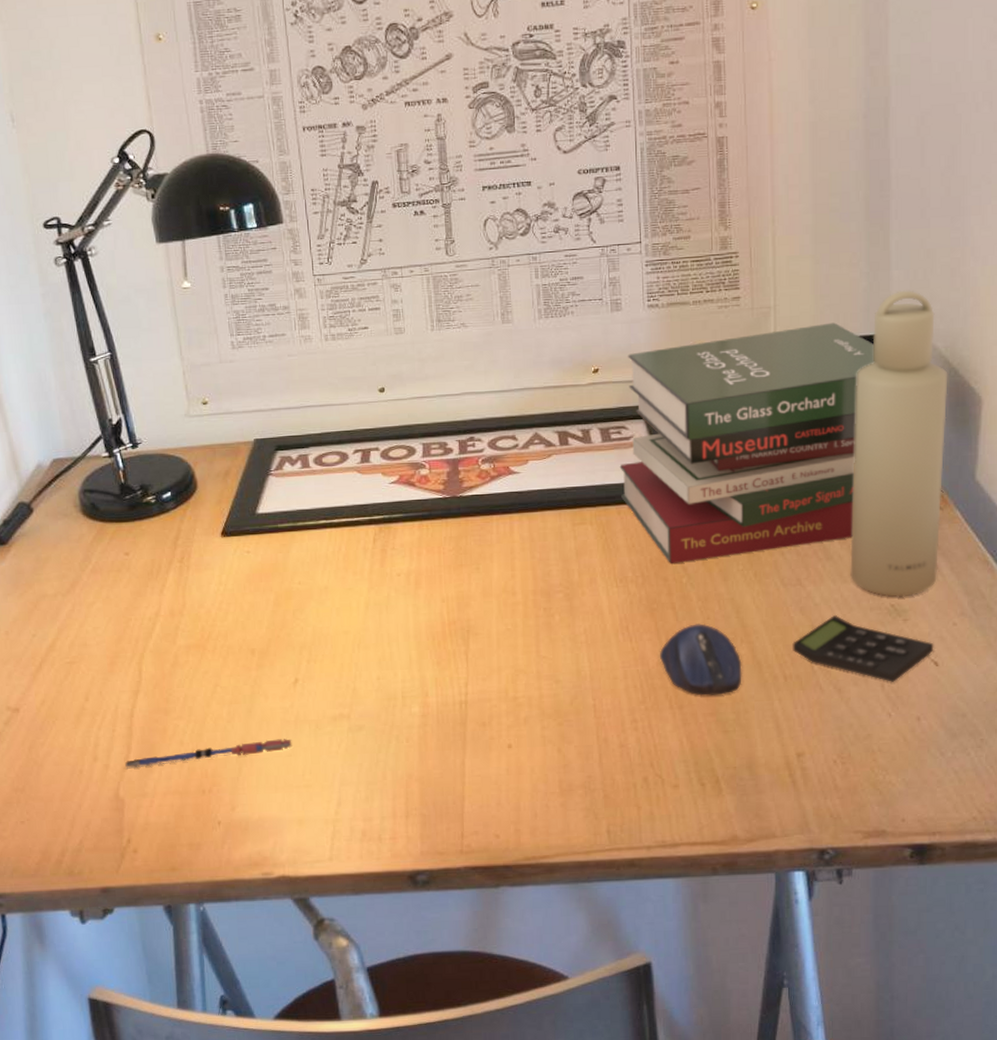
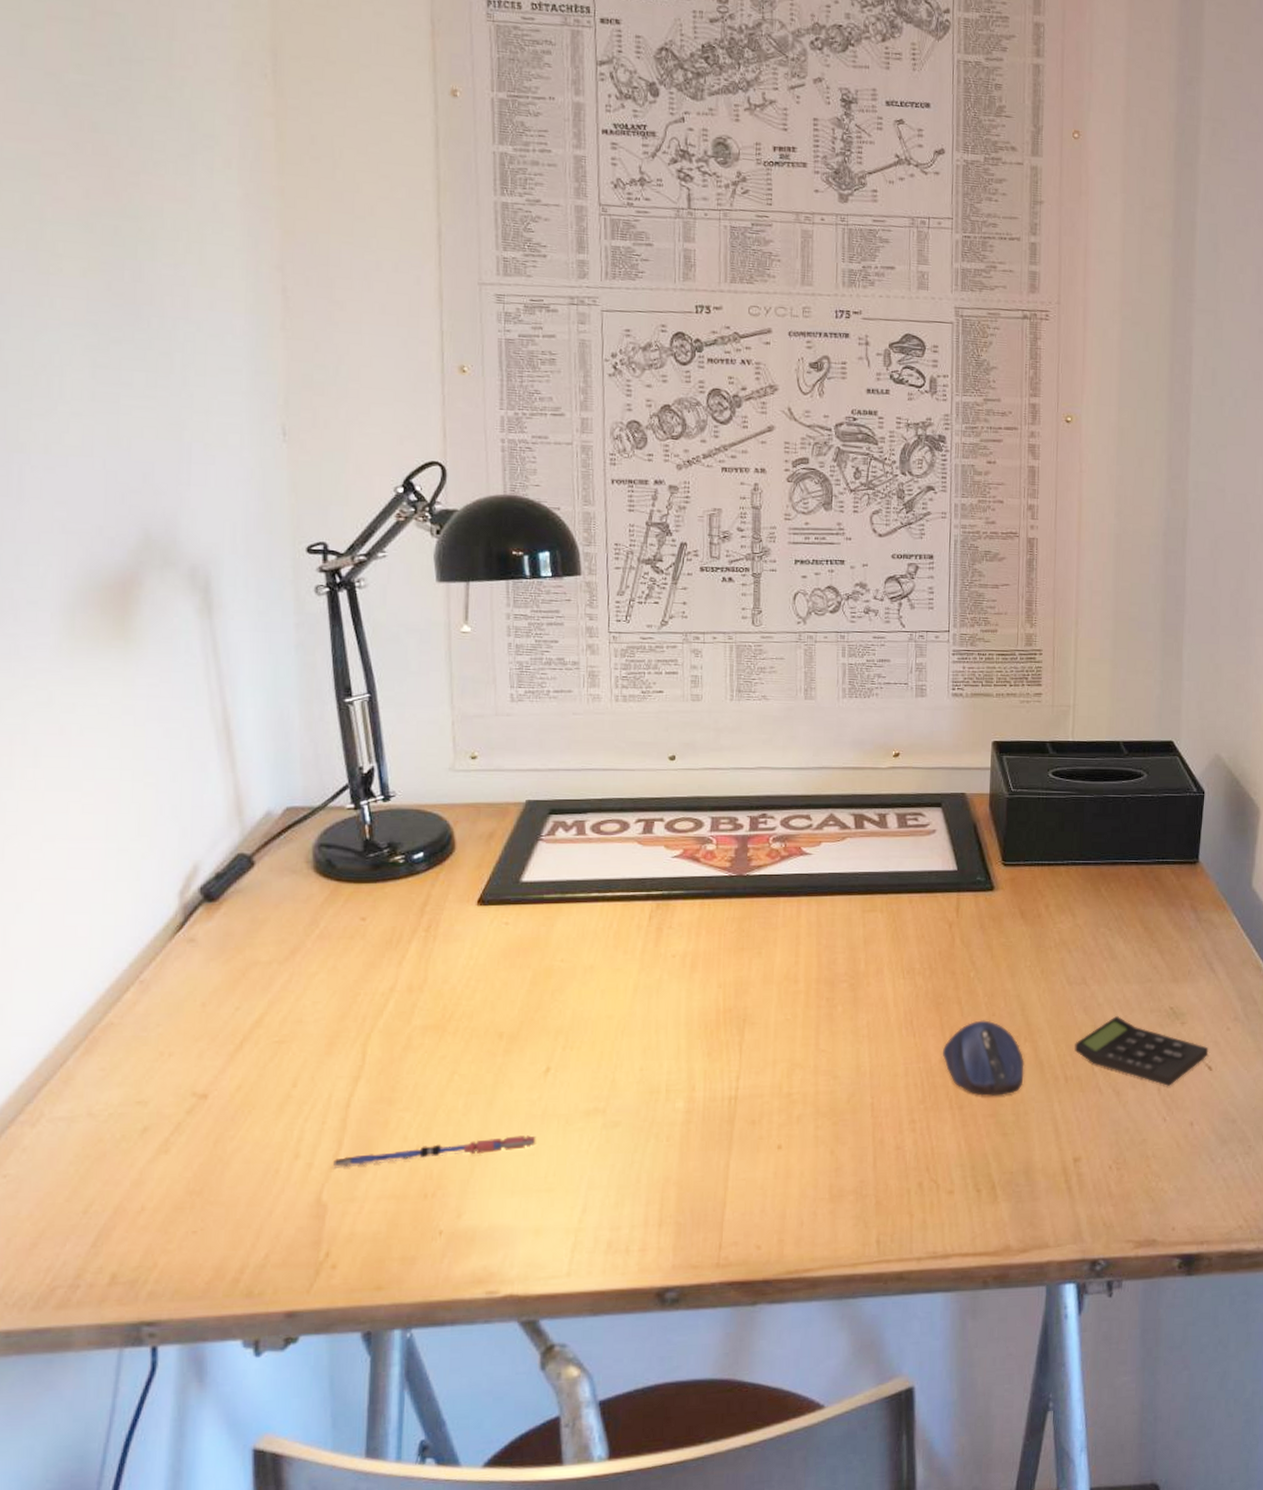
books: present [619,322,876,563] -> none [914,726,1166,956]
bottle: present [850,290,948,597] -> none [1133,700,1231,1000]

